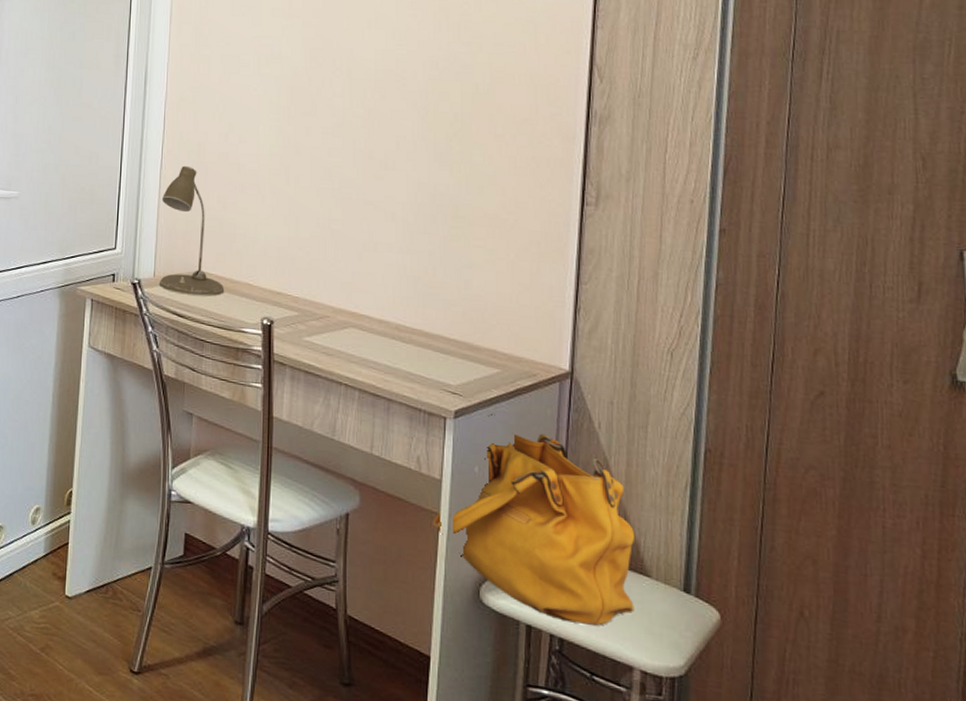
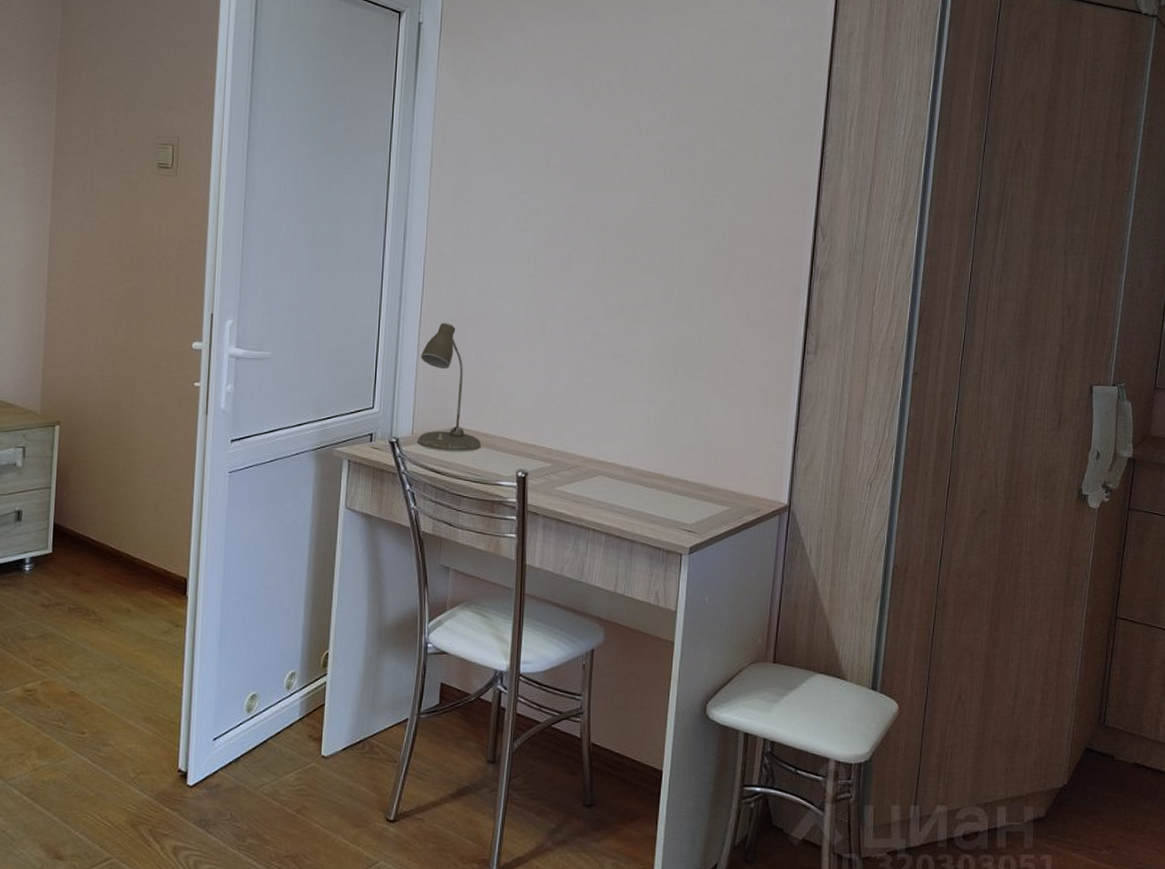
handbag: present [433,413,636,626] -> none [668,547,836,727]

